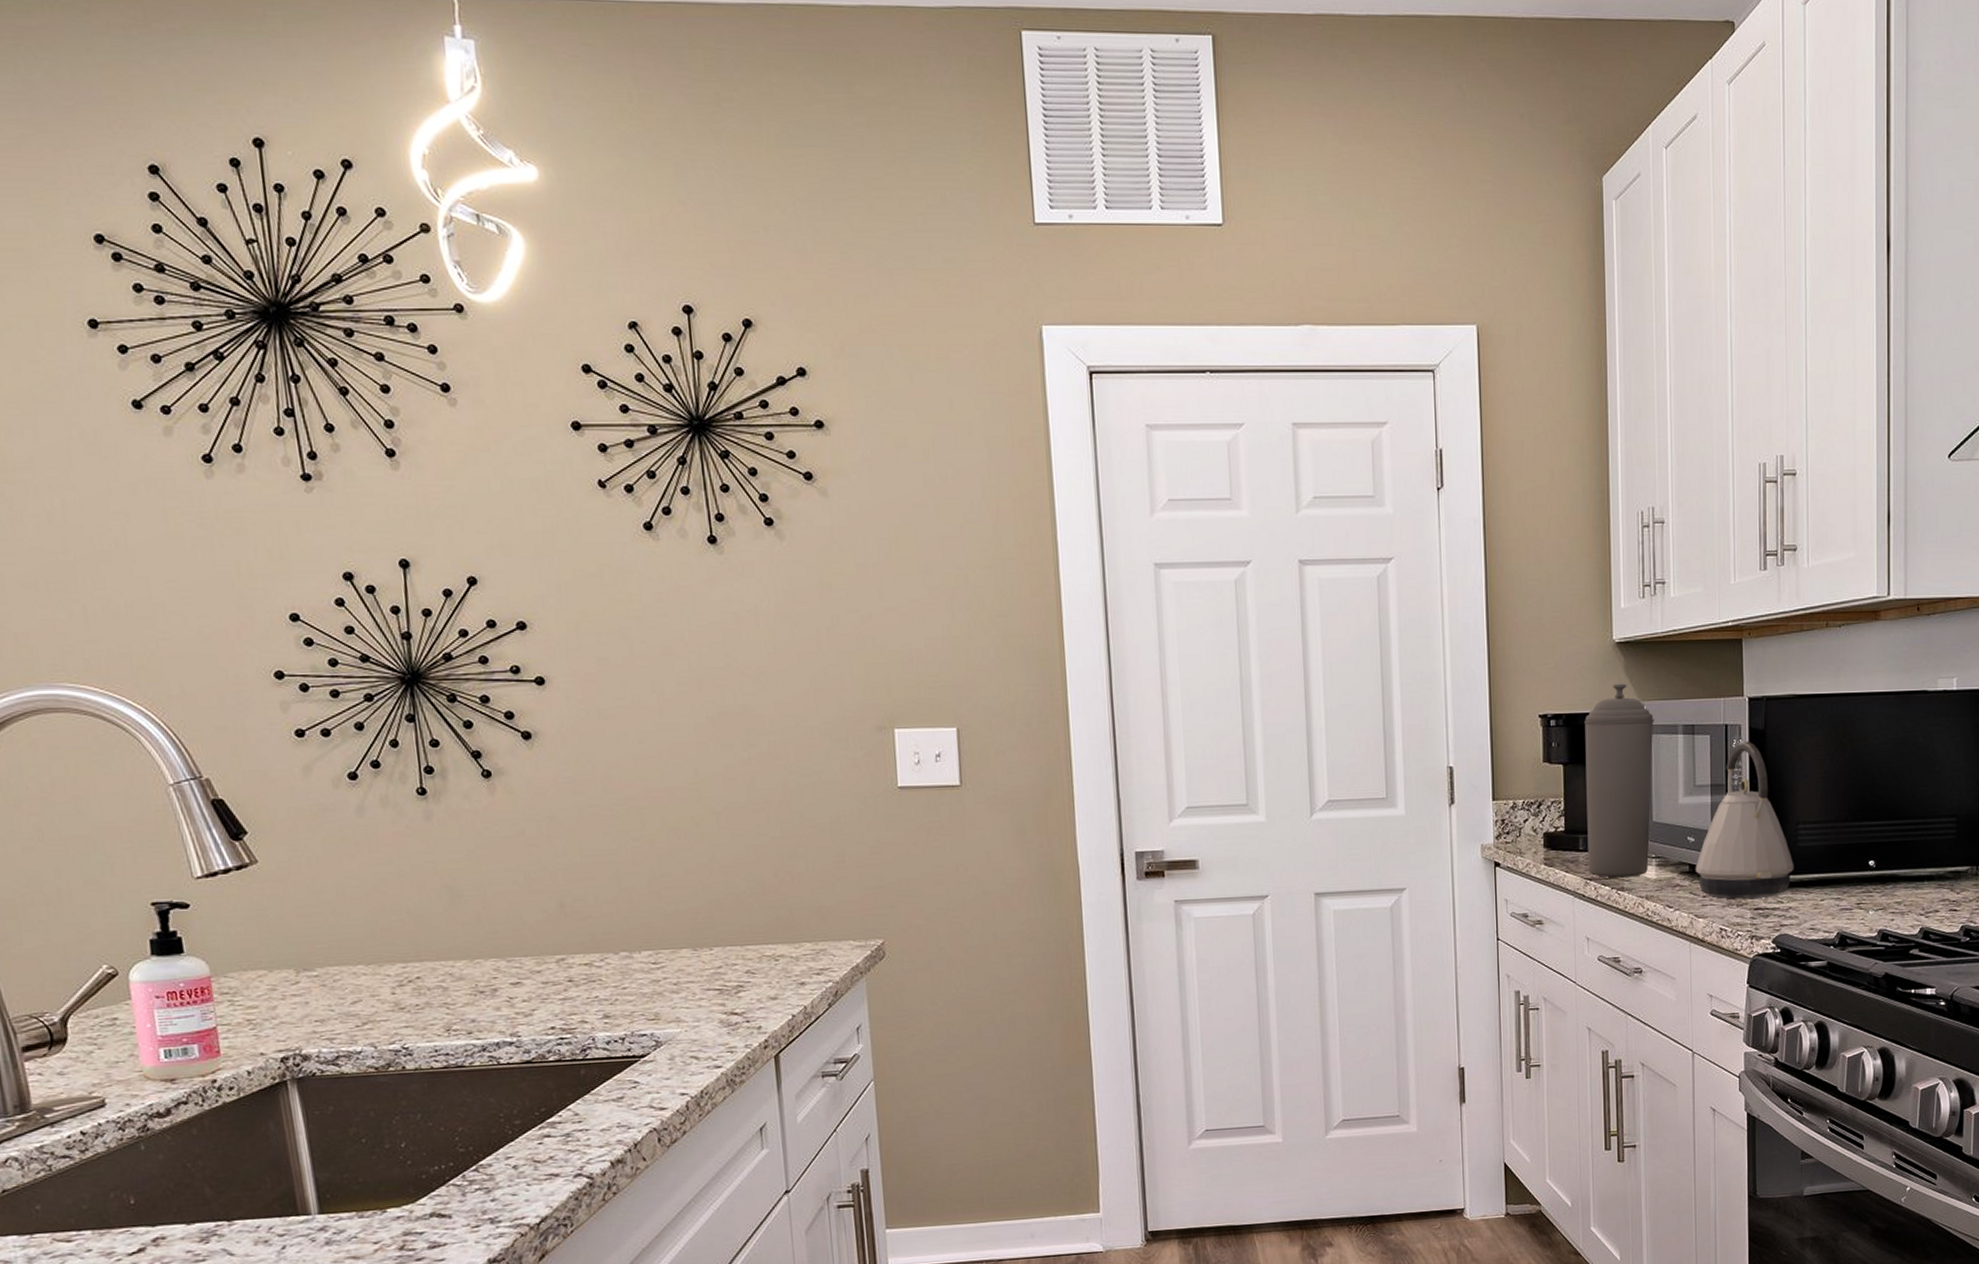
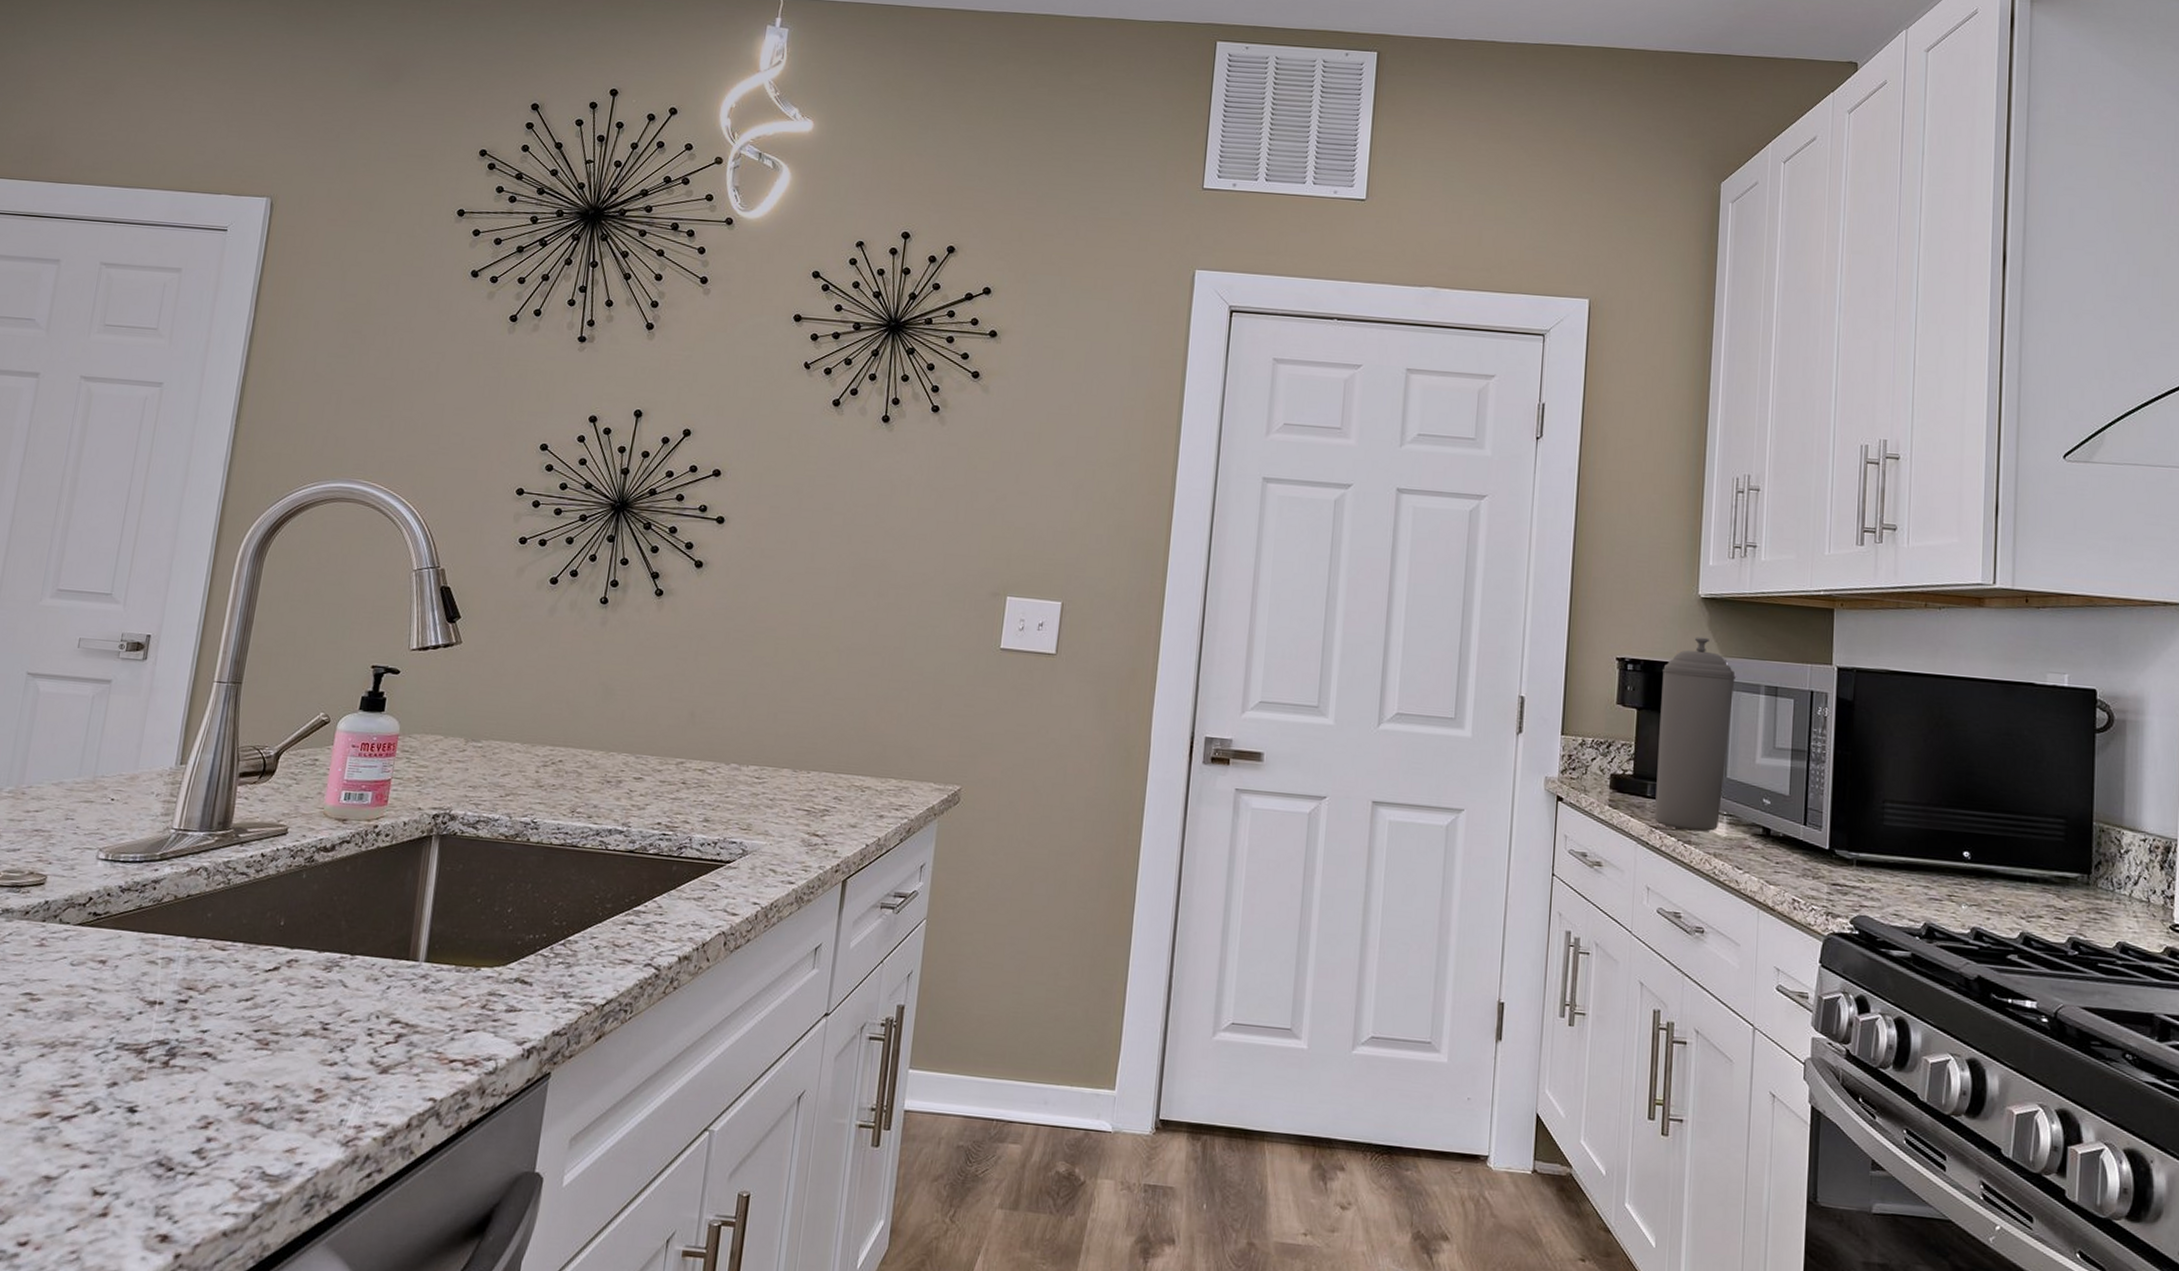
kettle: present [1695,741,1794,899] -> none [1769,710,1879,875]

